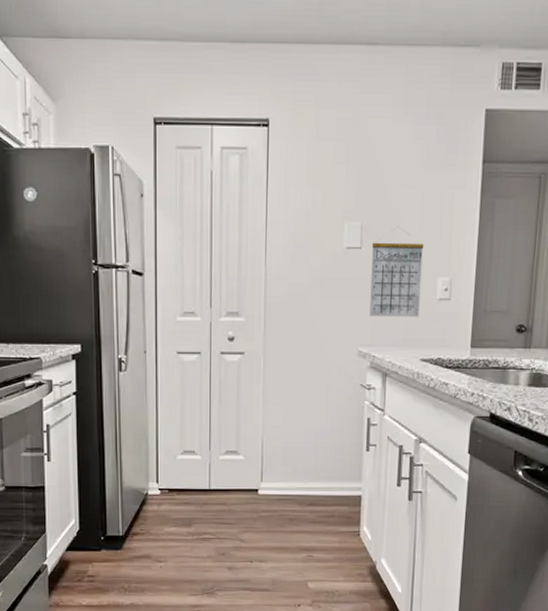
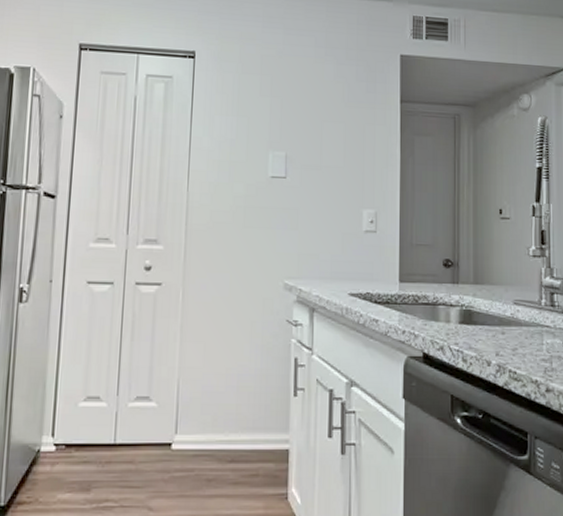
calendar: present [369,227,424,317] -> none [295,159,348,249]

